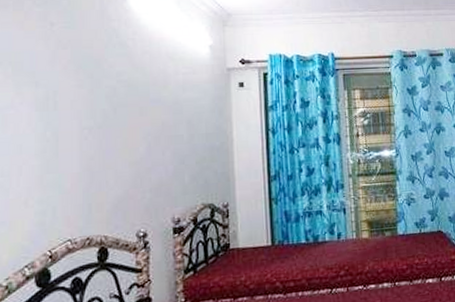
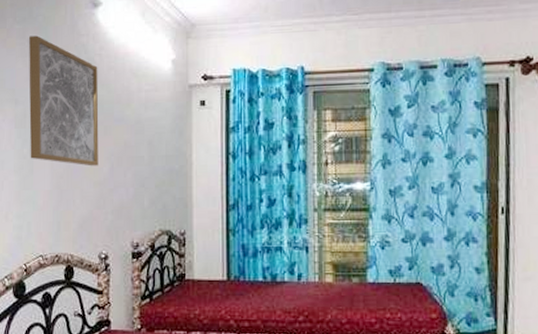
wall art: none [52,19,134,147] -> present [29,35,99,166]

